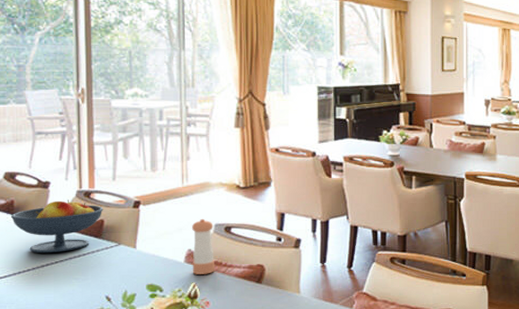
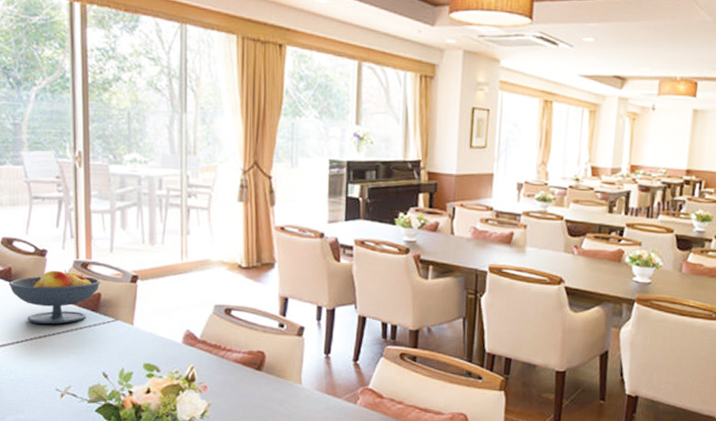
pepper shaker: present [192,218,214,275] -> none [190,298,213,357]

